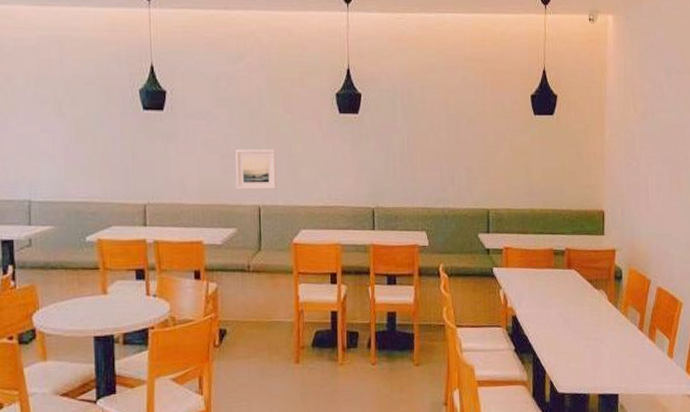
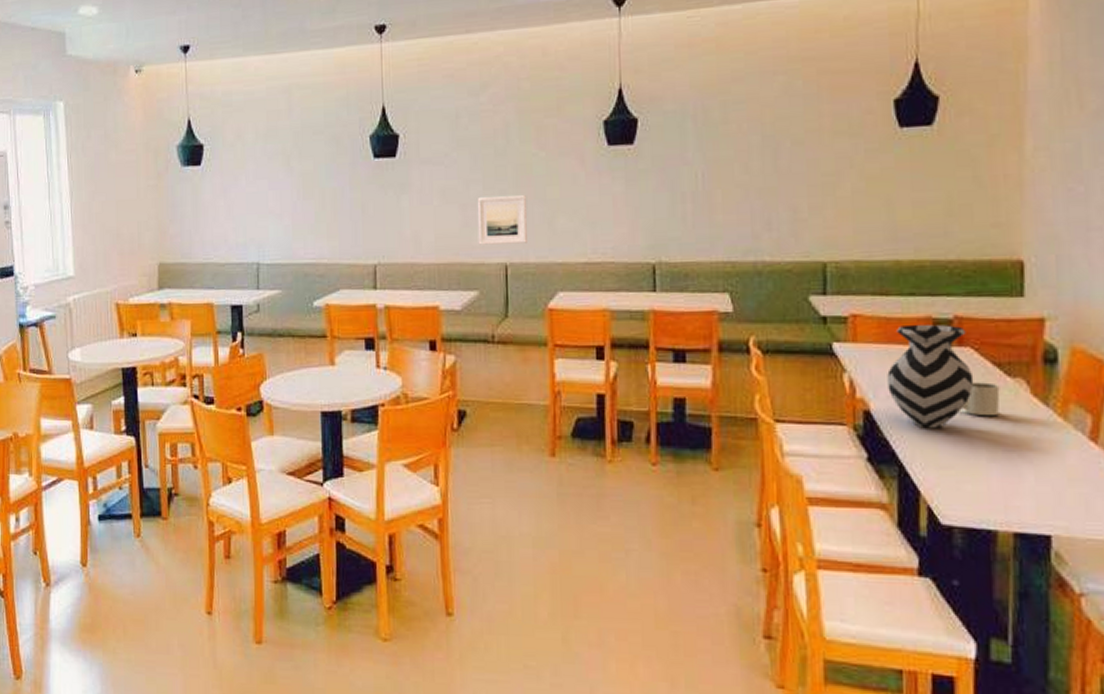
vase: none [526,254,577,327] -> present [887,324,974,429]
mug: none [570,293,591,317] -> present [962,382,1000,417]

